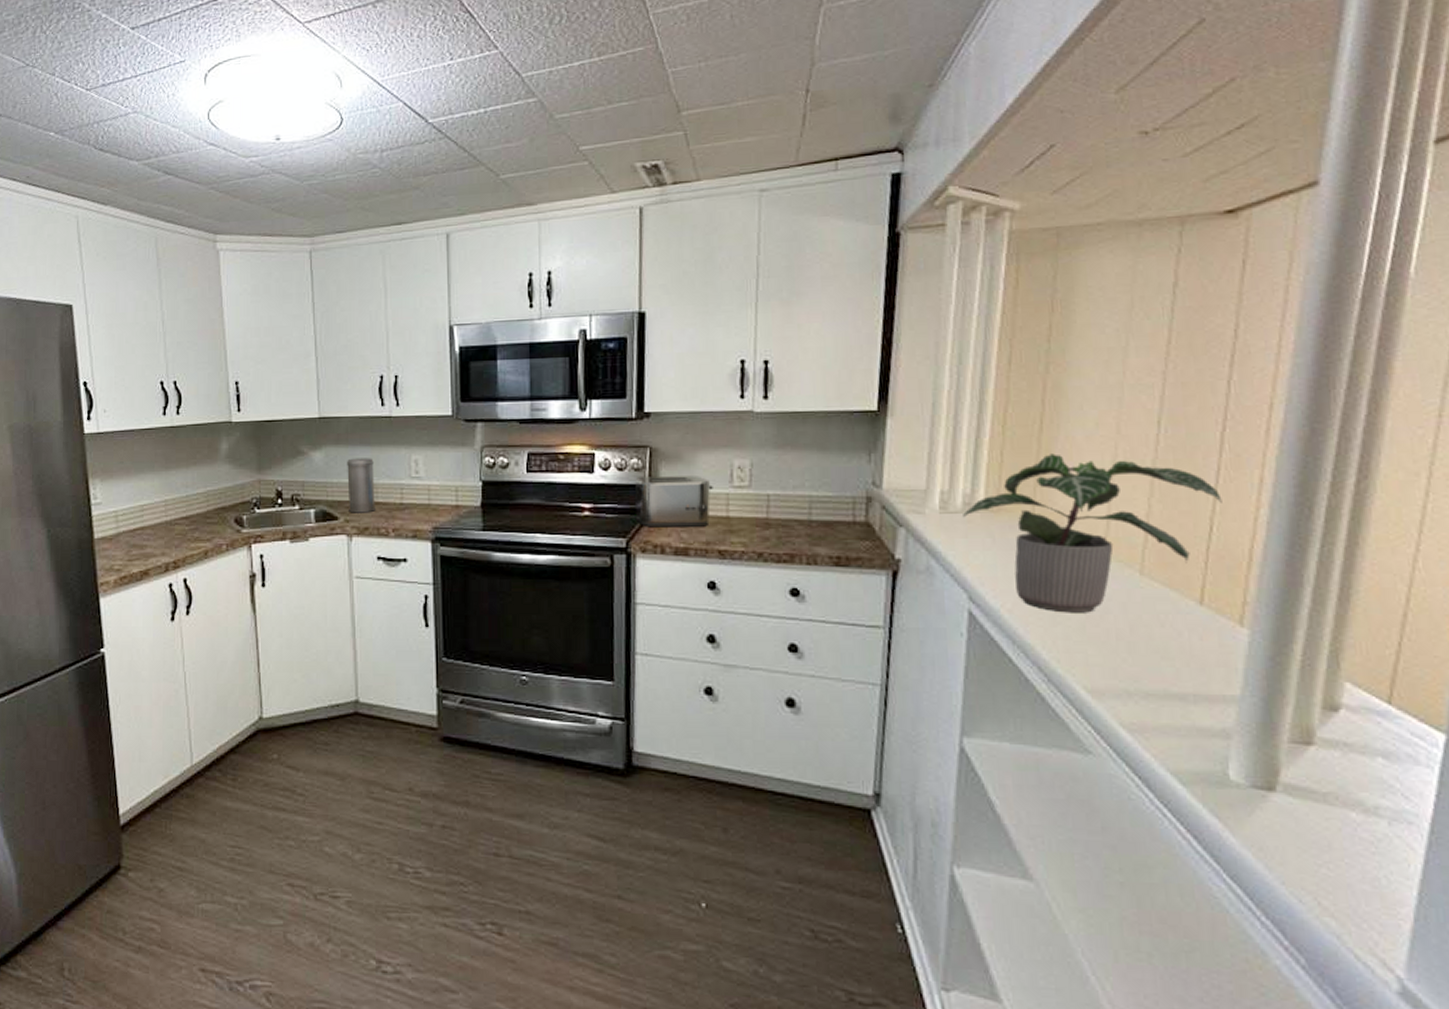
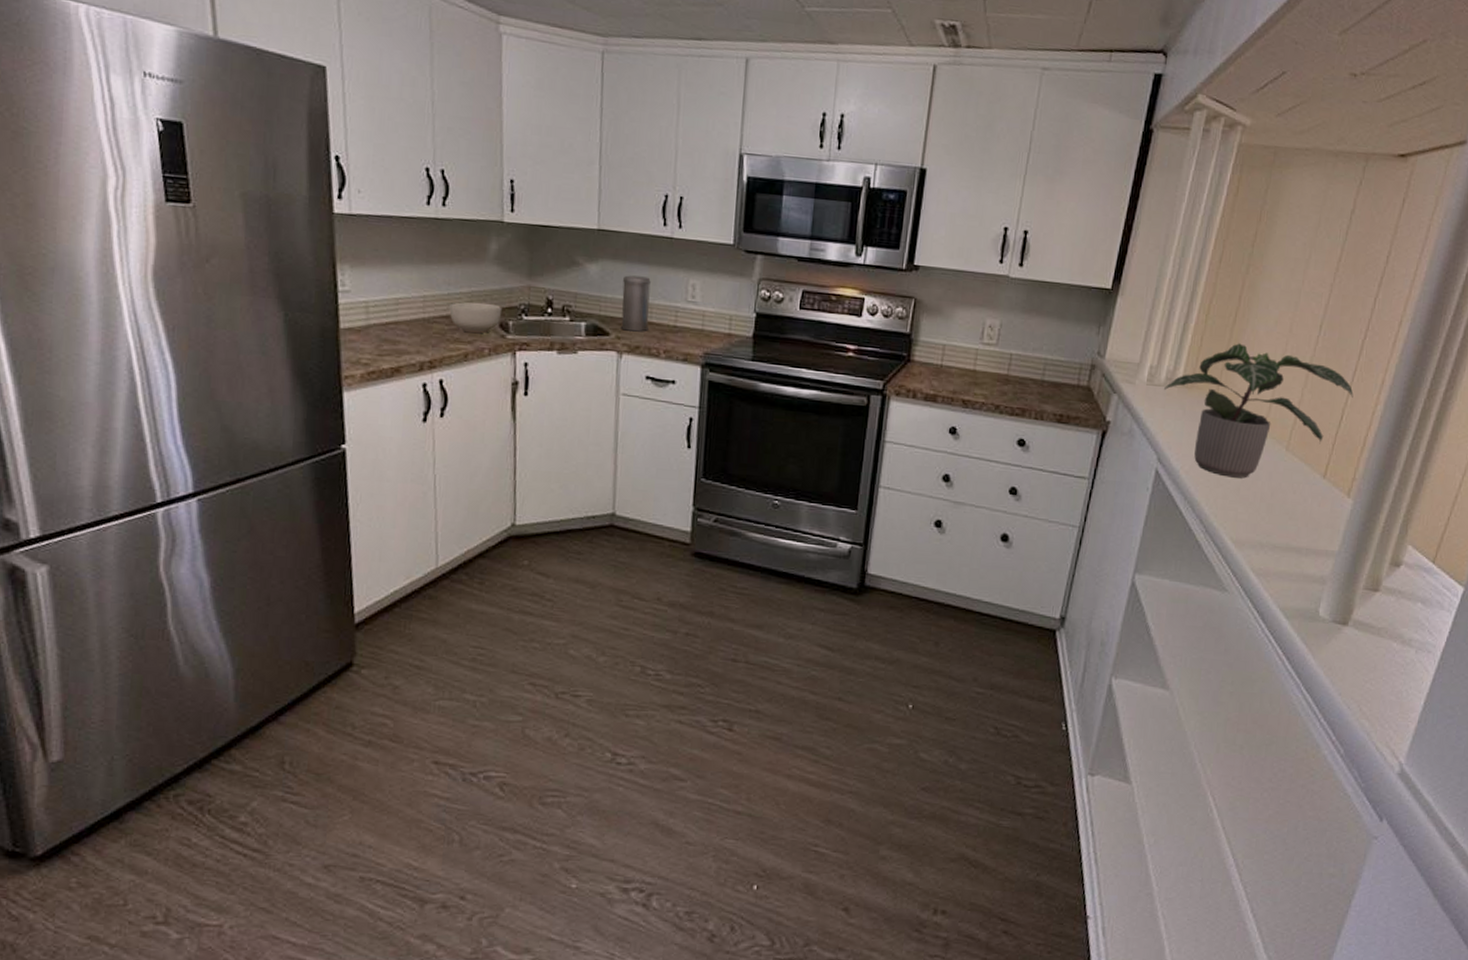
bowl: none [187,500,236,531] -> present [448,301,503,334]
toaster: present [634,476,713,529] -> none [893,325,965,378]

